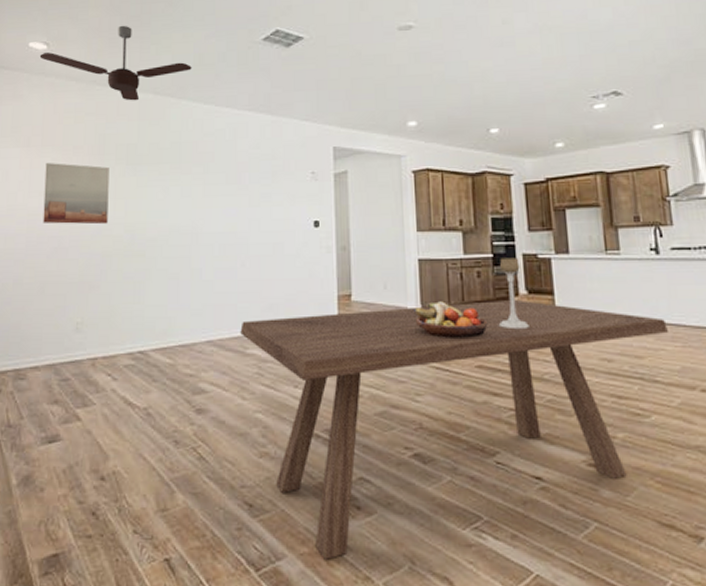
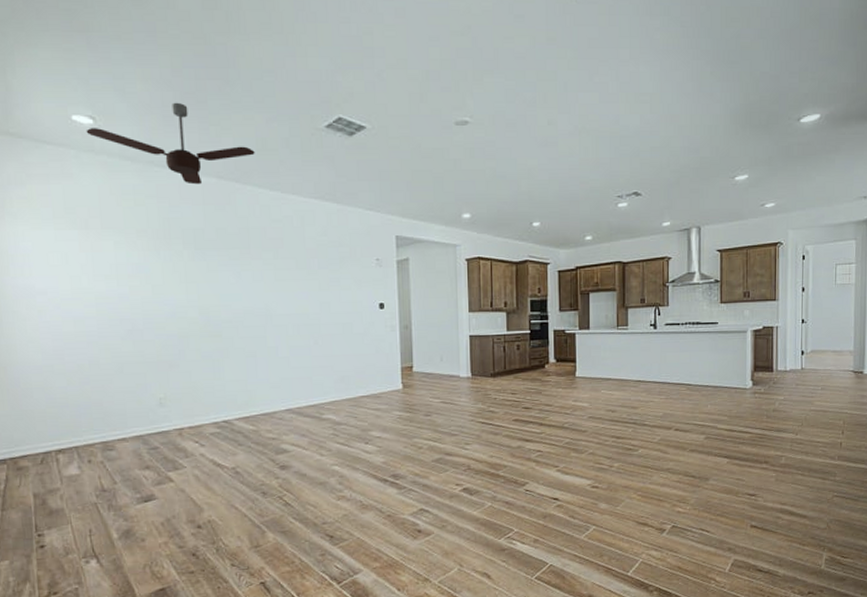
wall art: present [43,163,109,225] -> none [108,246,181,307]
dining table: present [240,299,668,560] -> none [316,366,657,570]
fruit bowl: present [414,301,487,338] -> none [465,370,523,399]
candle holder: present [498,257,529,330] -> none [532,333,556,391]

